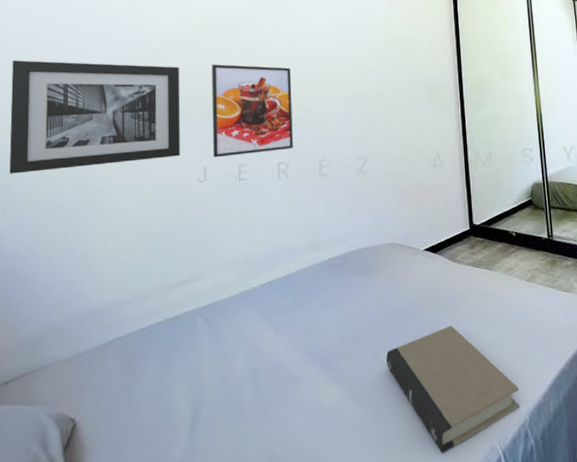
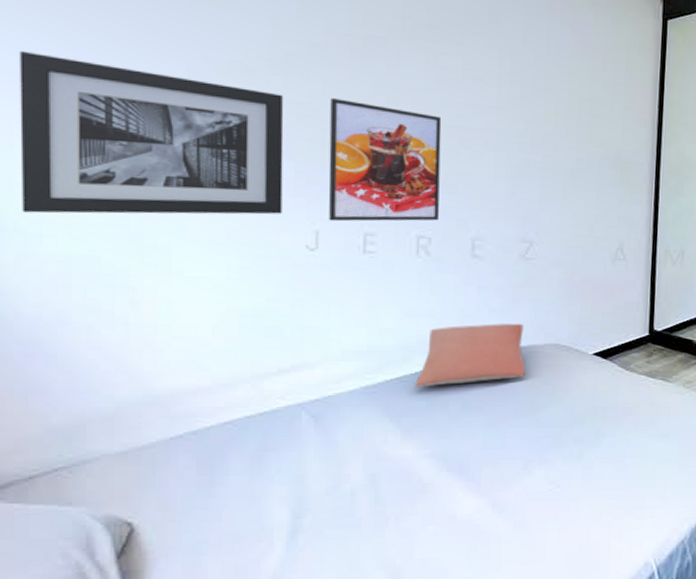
pillow: none [282,228,370,290] -> present [414,324,526,387]
book: present [386,325,521,453] -> none [537,438,683,568]

